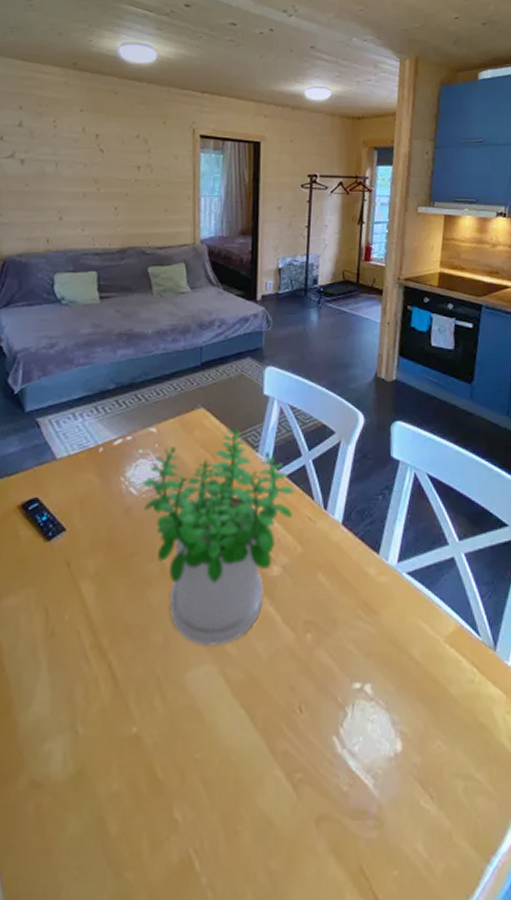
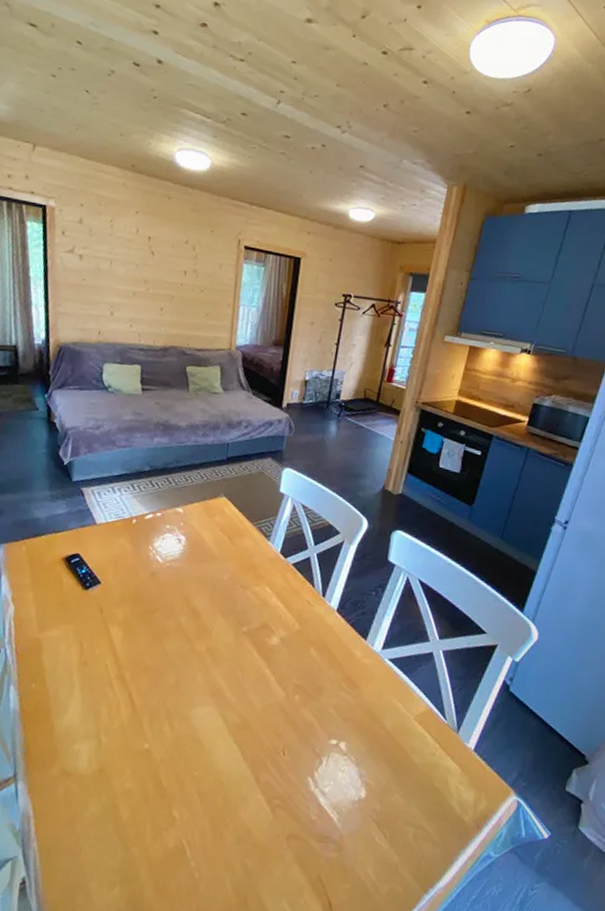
potted plant: present [142,426,295,646] -> none [167,516,299,693]

